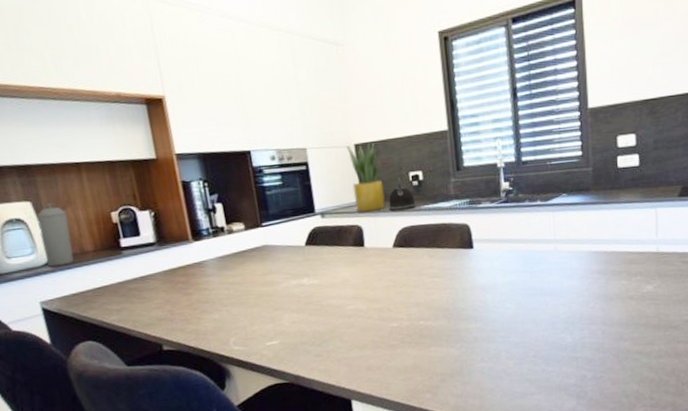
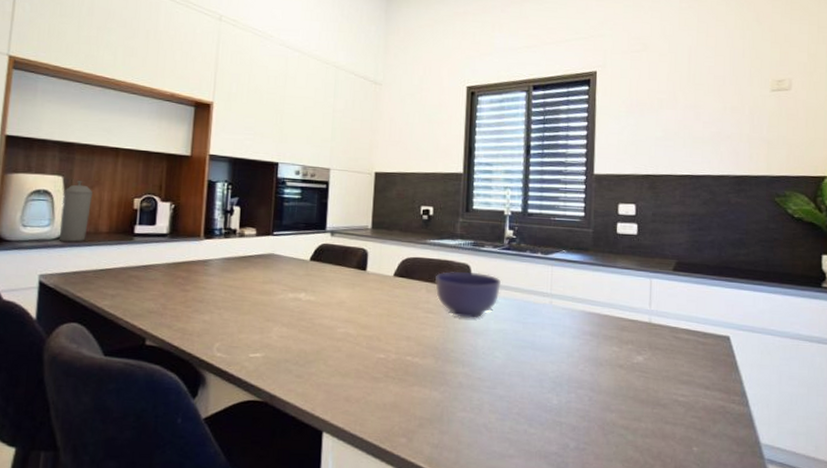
planter: present [346,142,386,212] -> none [365,172,397,238]
kettle: present [388,177,416,212] -> none [397,209,423,242]
bowl: none [435,230,503,276] -> present [434,271,501,318]

